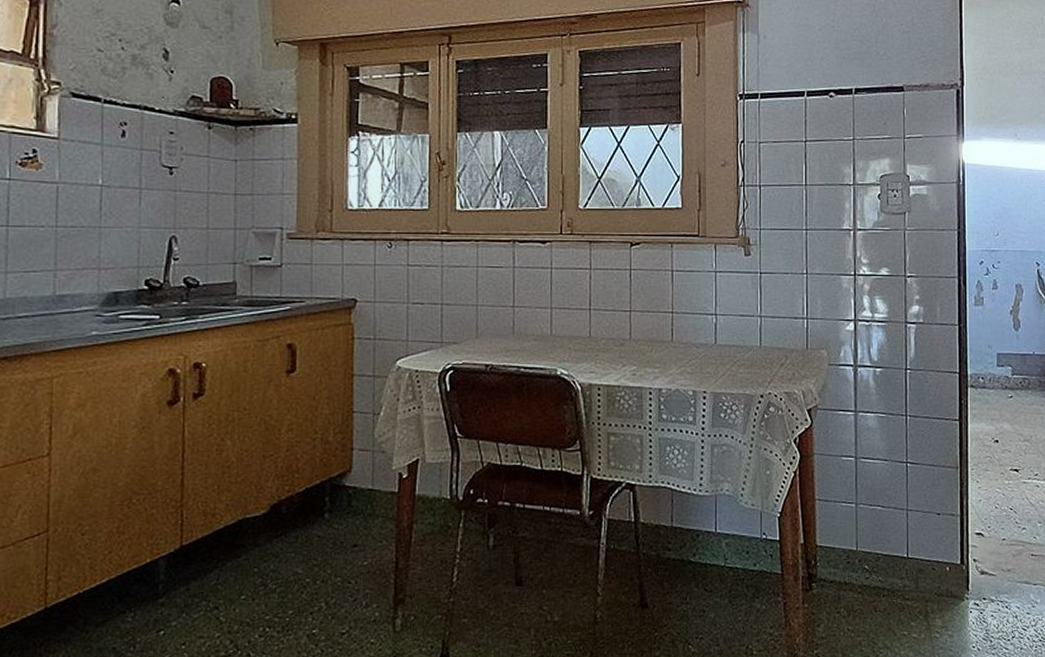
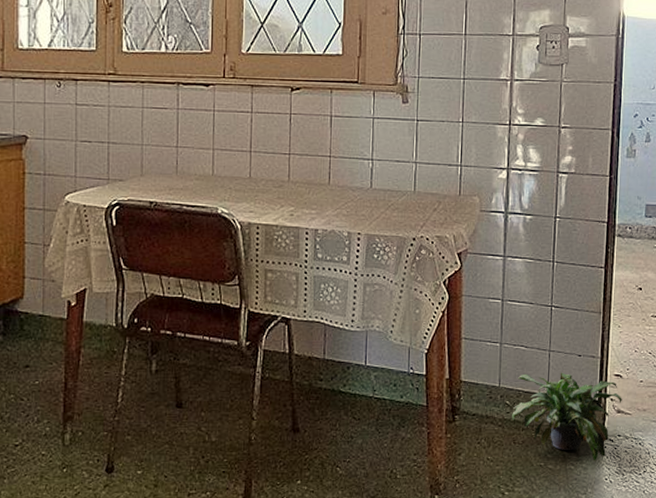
potted plant: none [871,532,985,628] -> present [512,372,622,461]

